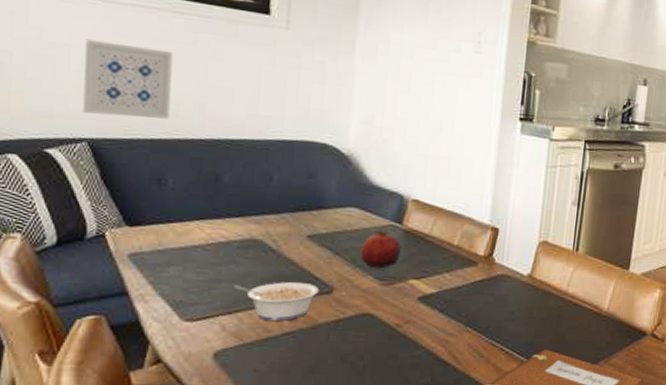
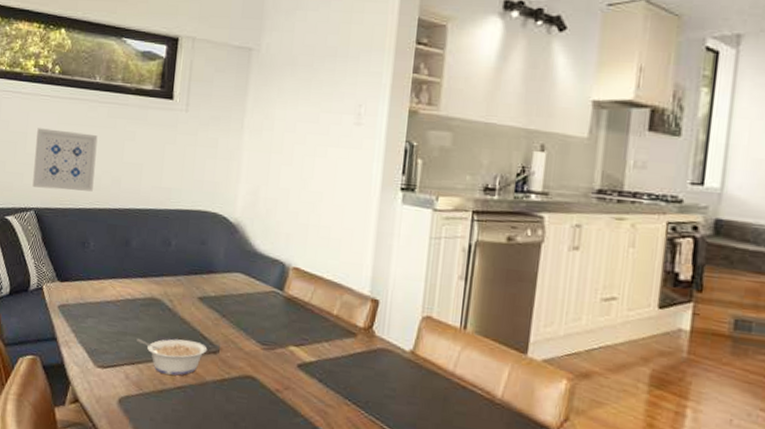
fruit: present [360,230,401,269] -> none [244,296,282,333]

